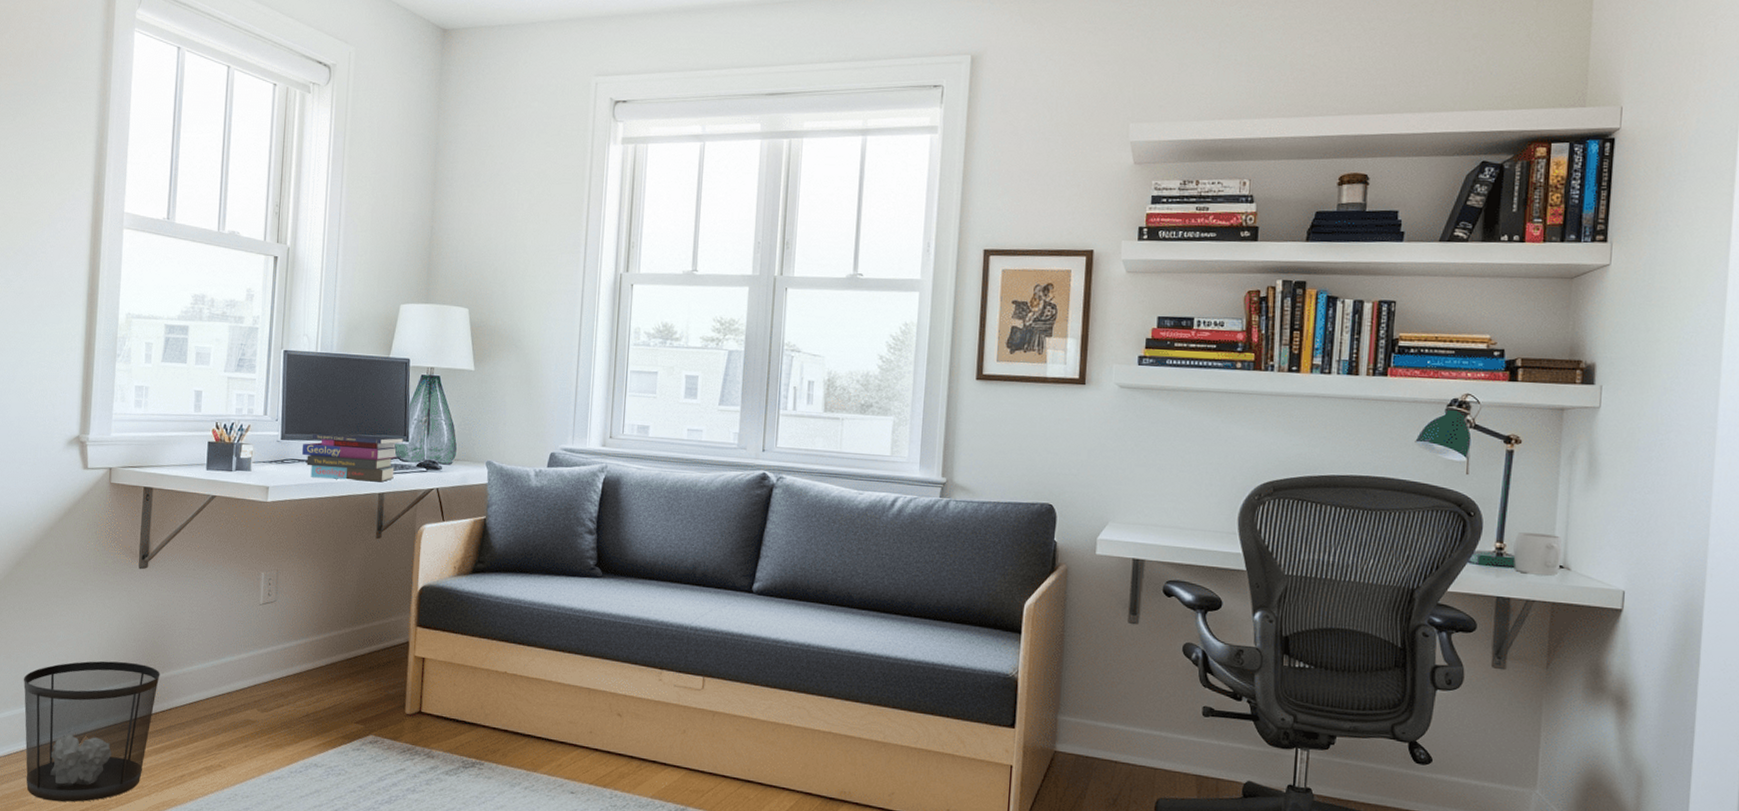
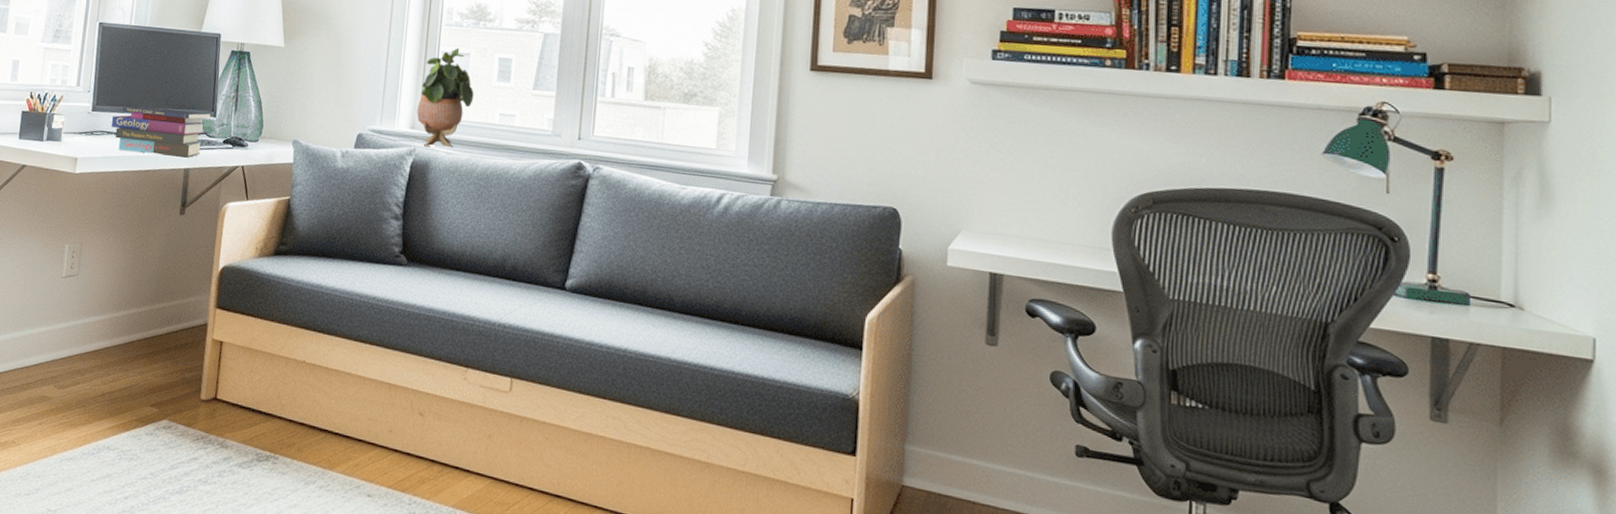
potted plant: none [607,367,663,464] -> present [417,48,474,149]
mug: present [1513,532,1563,576] -> none [1450,263,1512,316]

